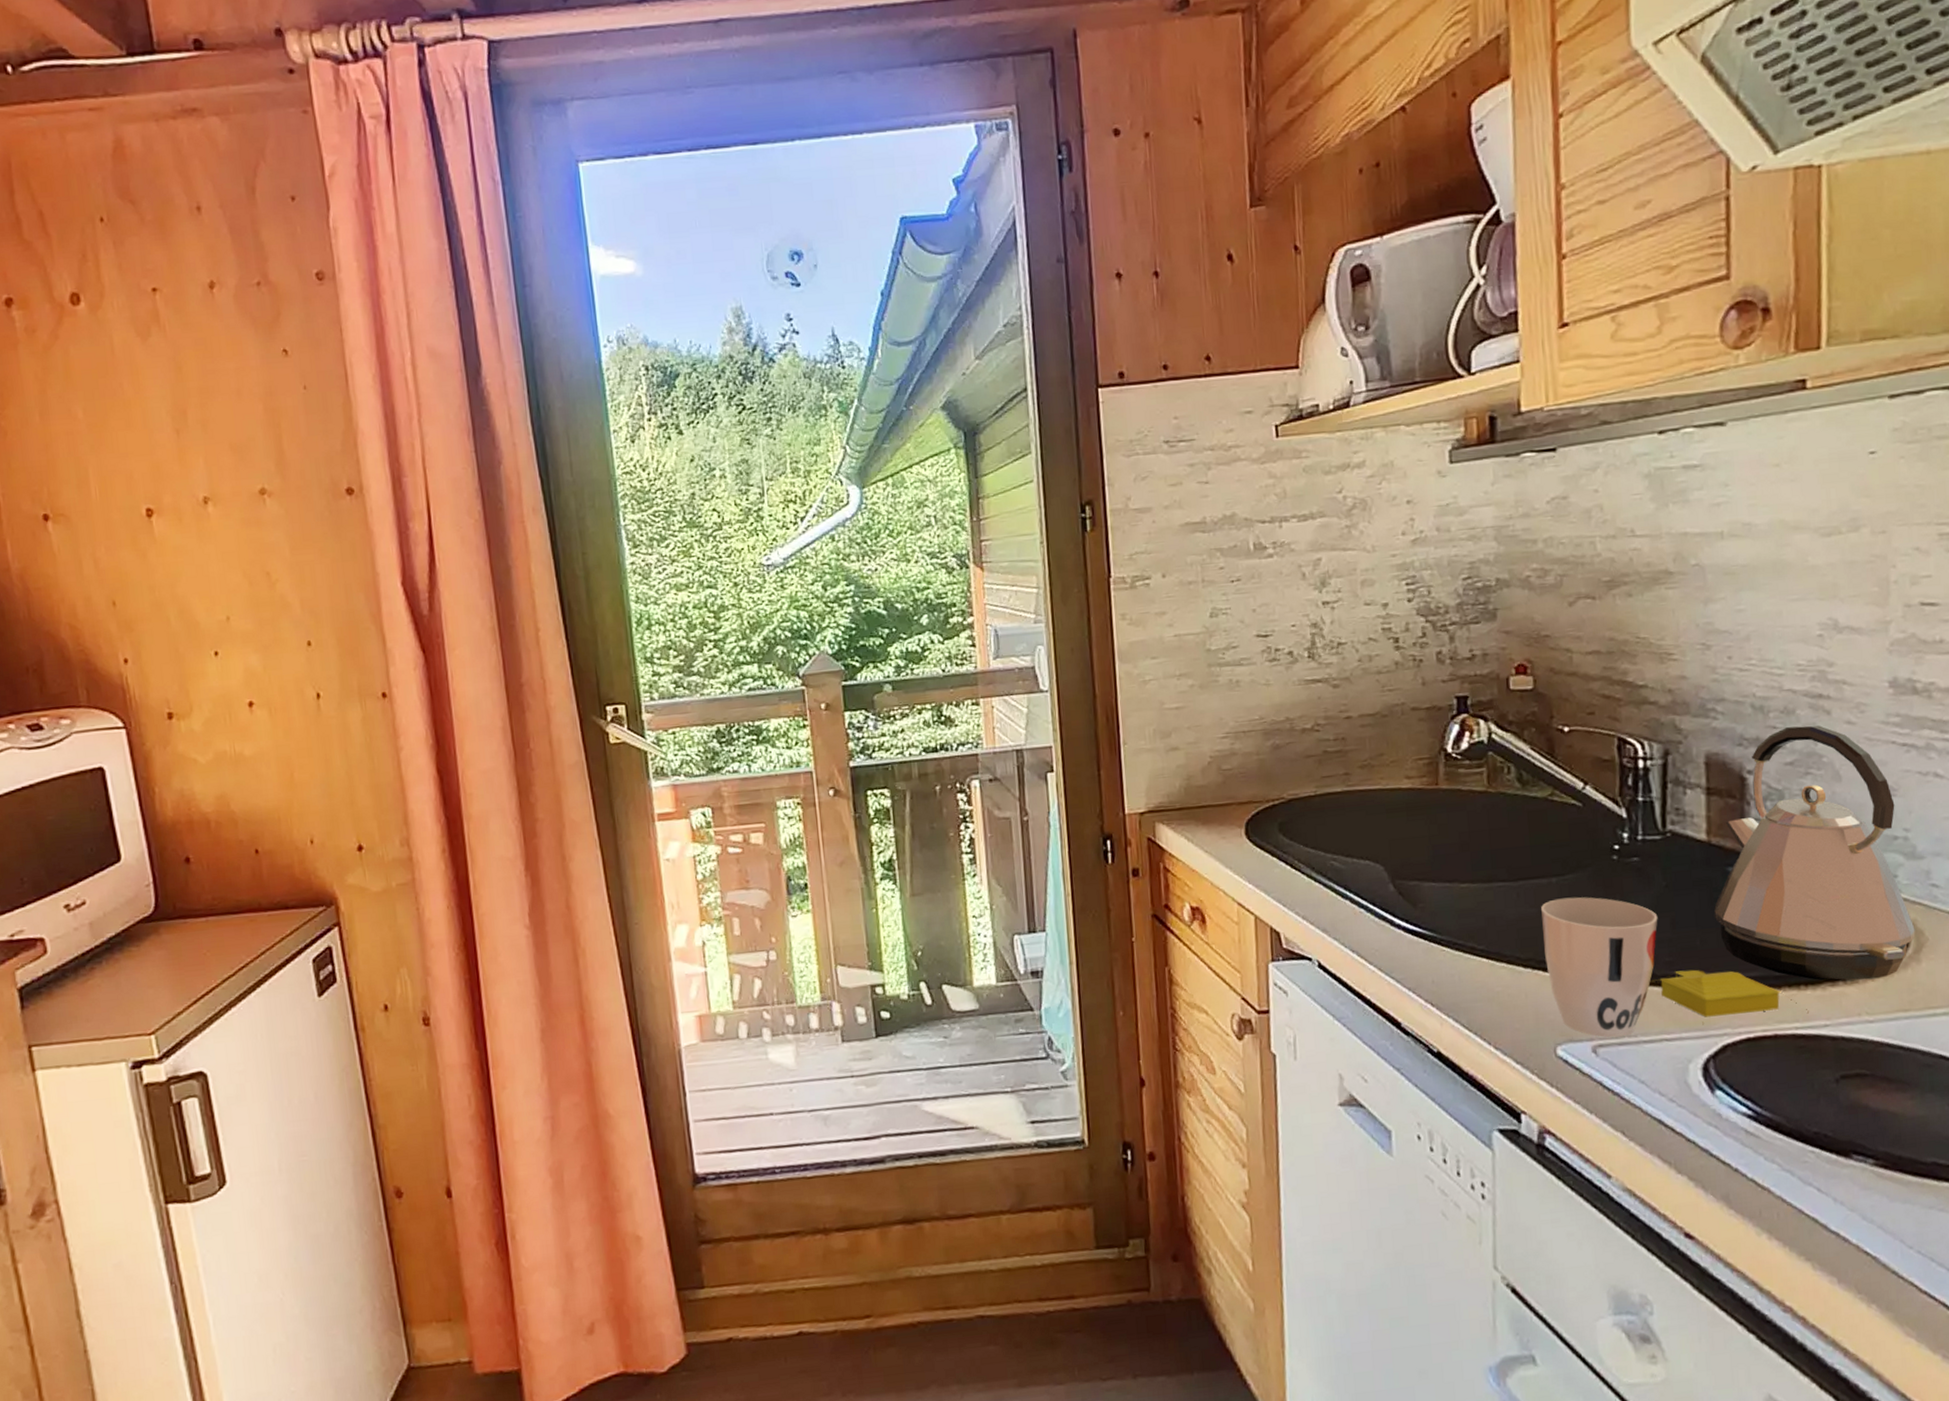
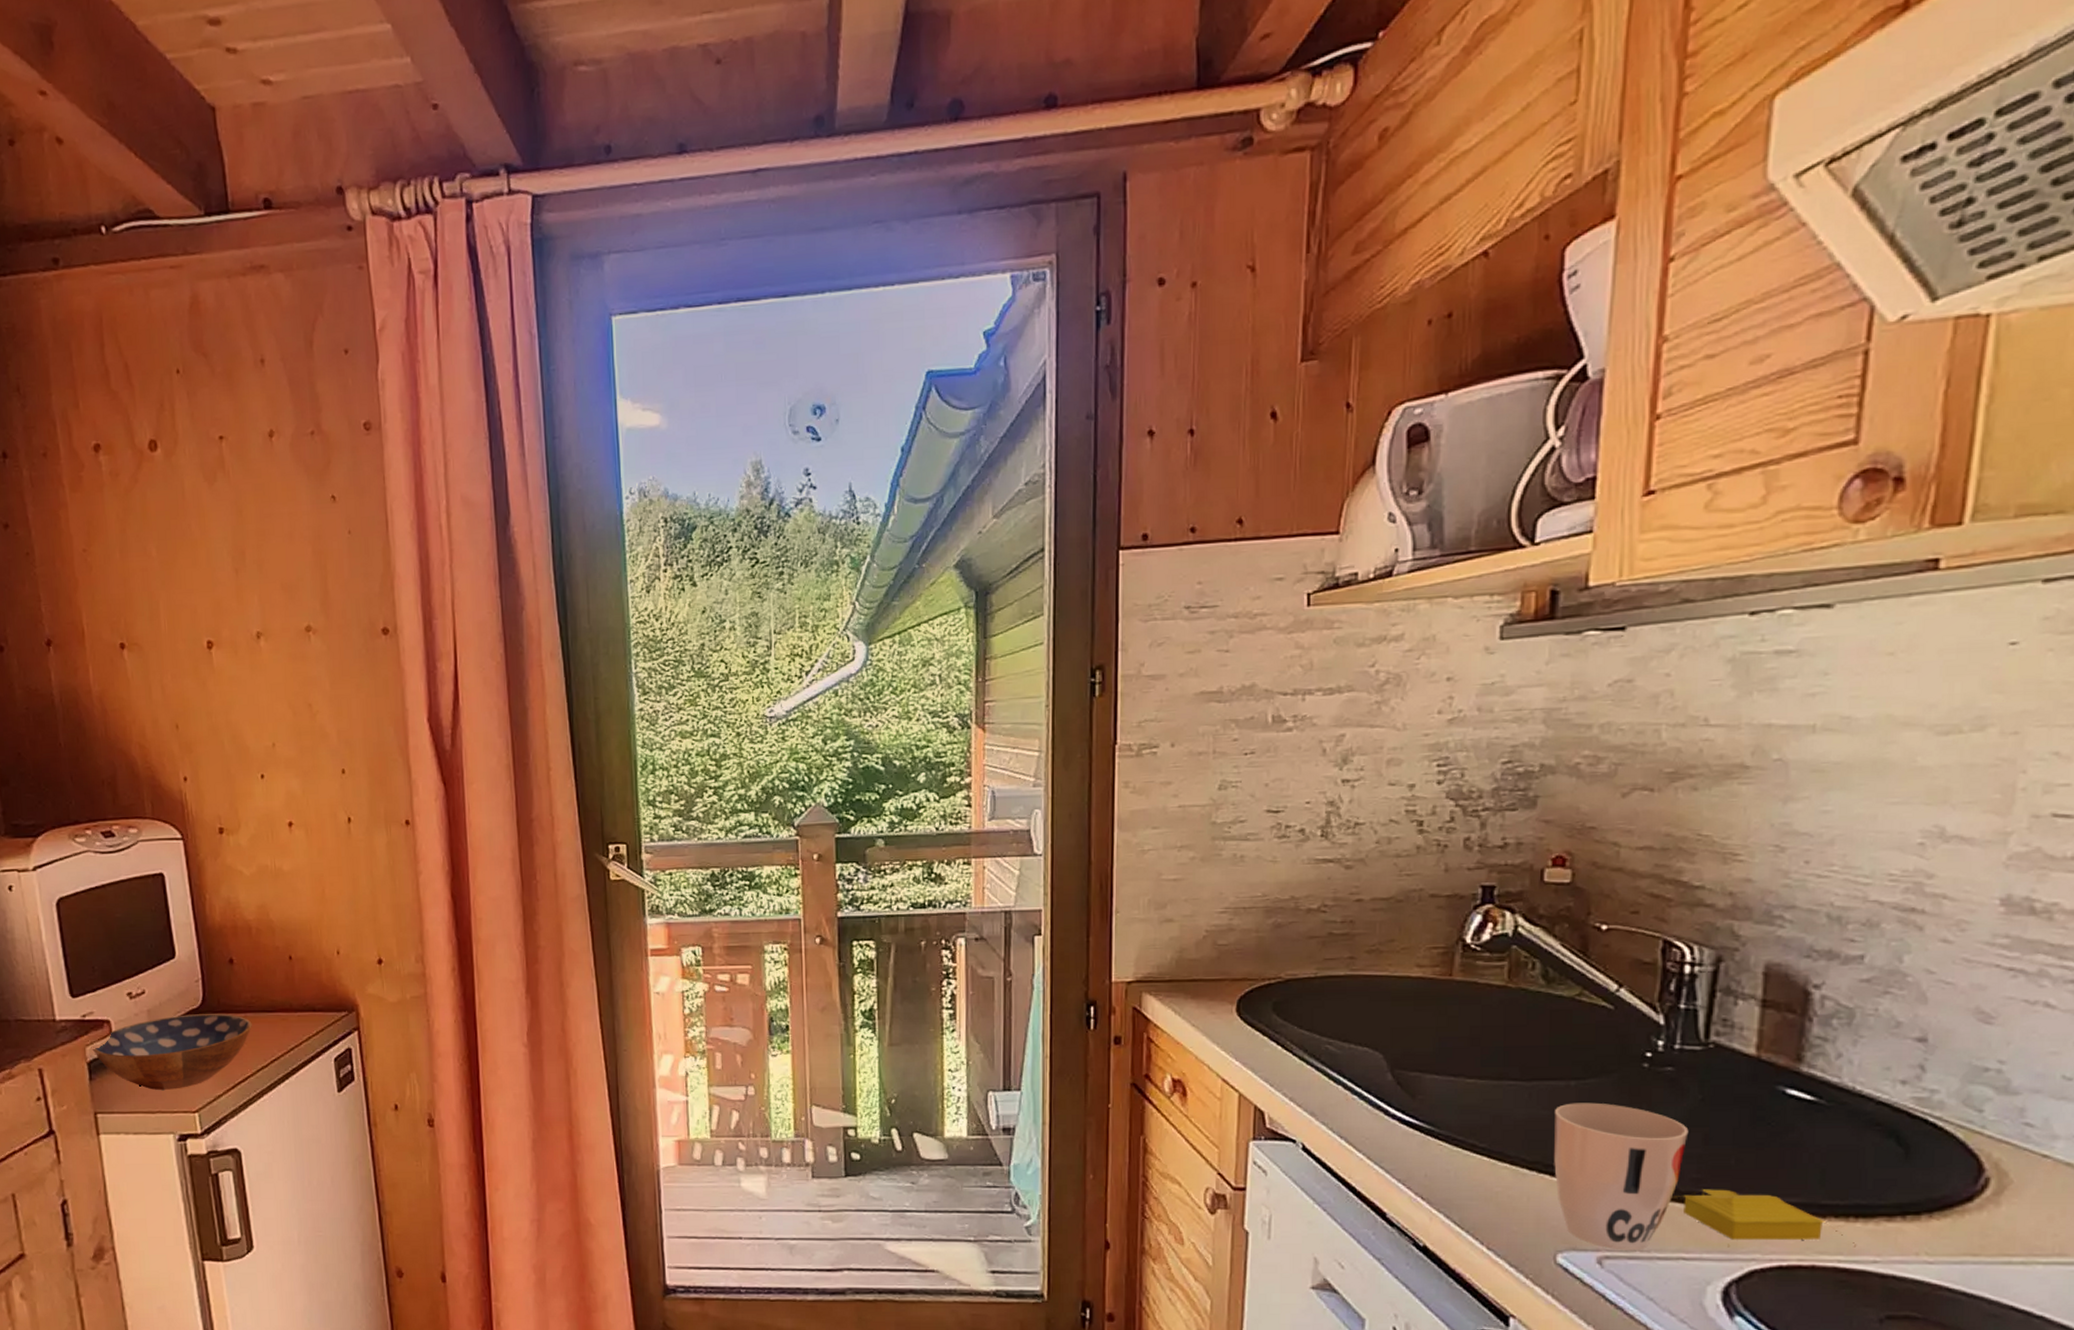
bowl: none [21,919,215,1013] -> present [91,1014,252,1090]
kettle: present [1713,725,1916,982] -> none [1755,941,1998,1218]

